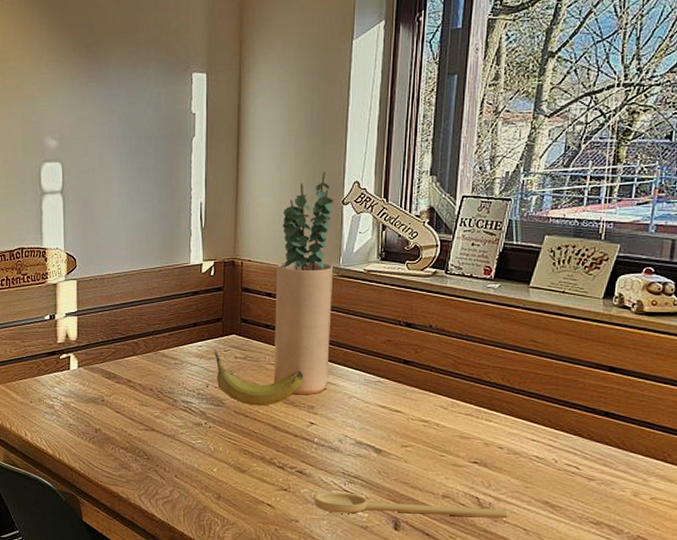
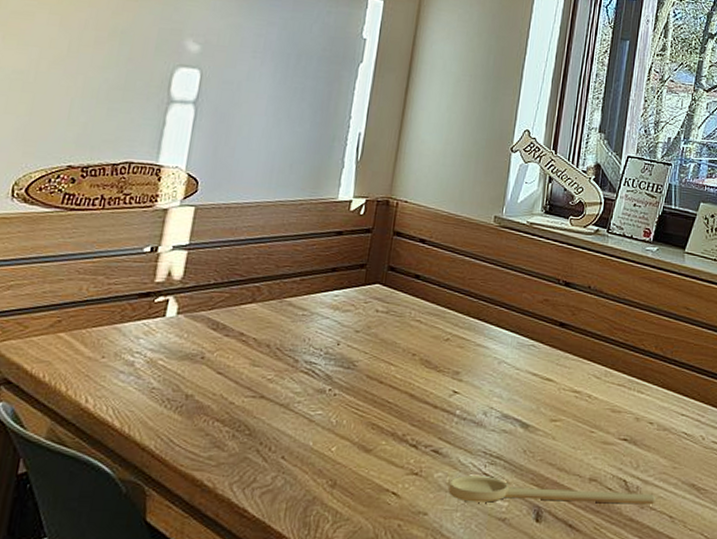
fruit: present [214,348,303,406] -> none [350,299,451,370]
vase: present [273,171,334,395] -> none [416,116,503,359]

